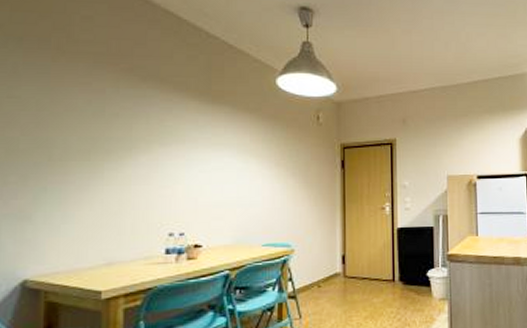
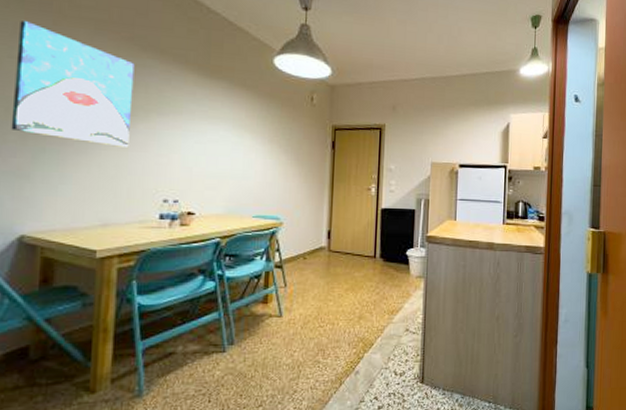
wall art: none [11,58,135,181] -> present [11,20,135,147]

